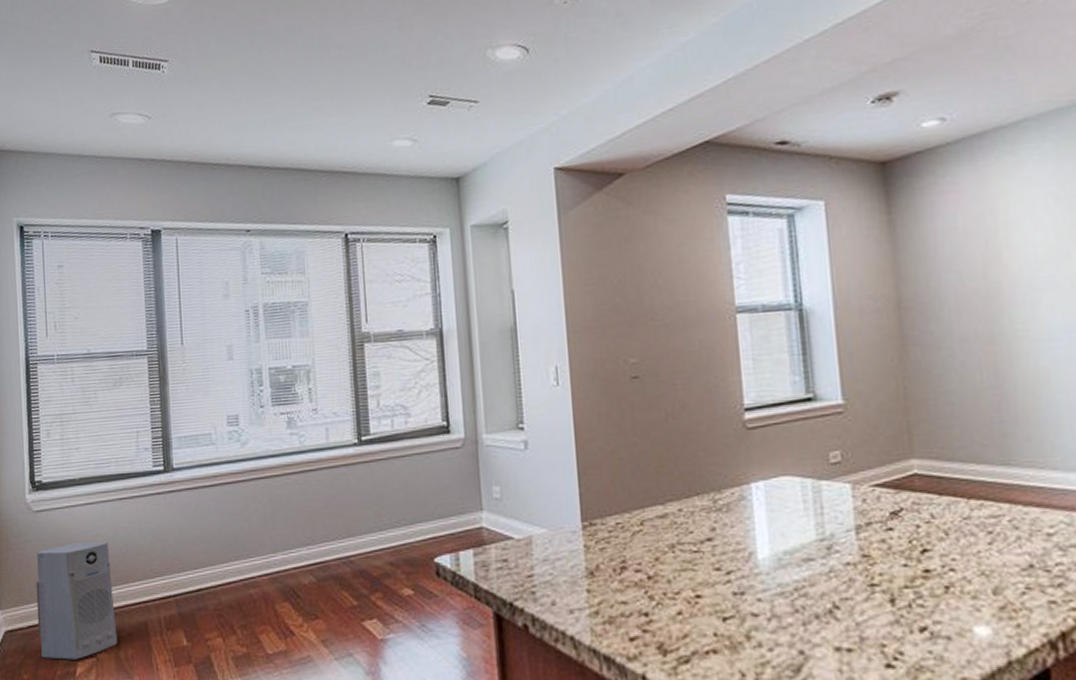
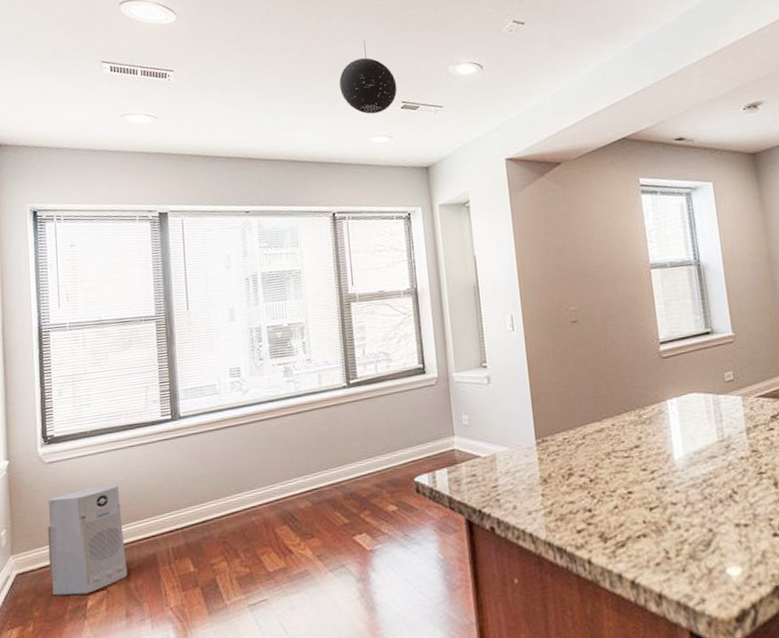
pendant light: none [355,18,424,112] -> present [339,40,397,114]

